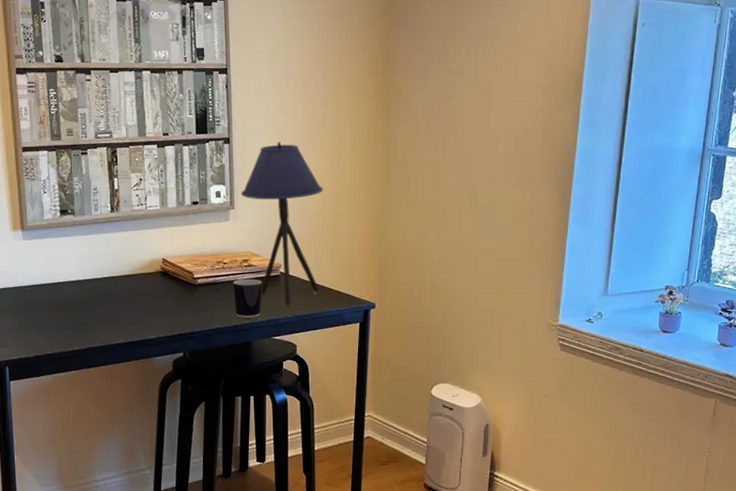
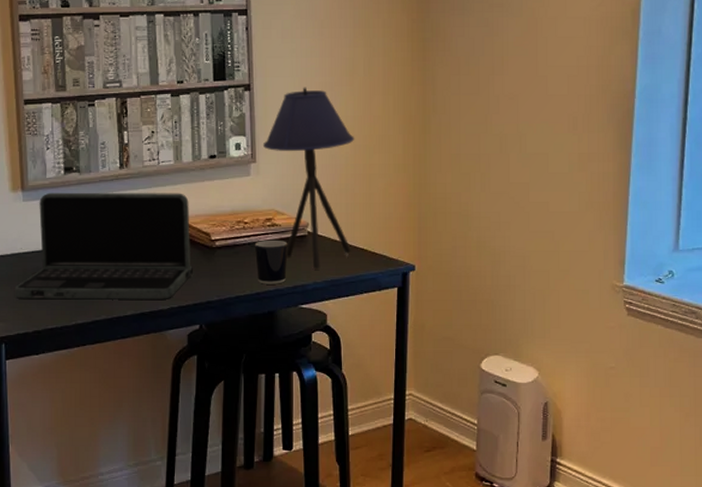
laptop: none [16,232,178,330] -> present [14,192,194,300]

